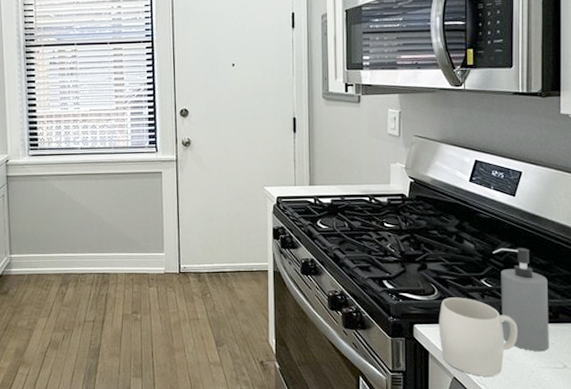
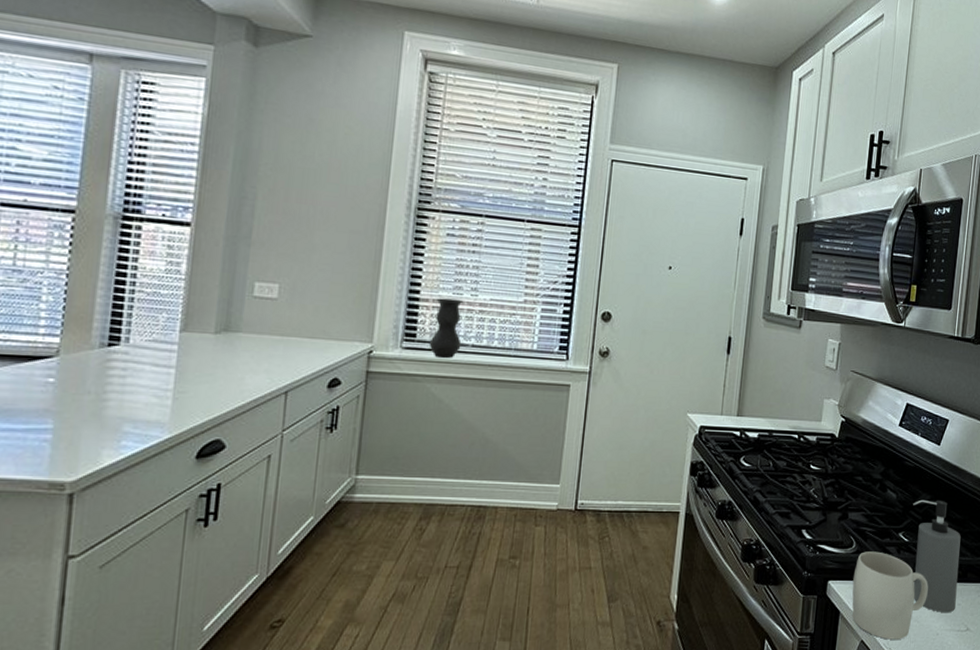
vase: none [48,113,73,161] -> present [429,298,464,359]

